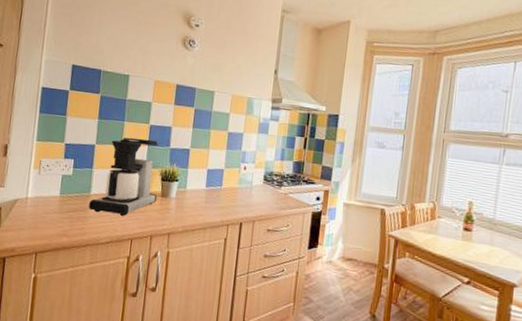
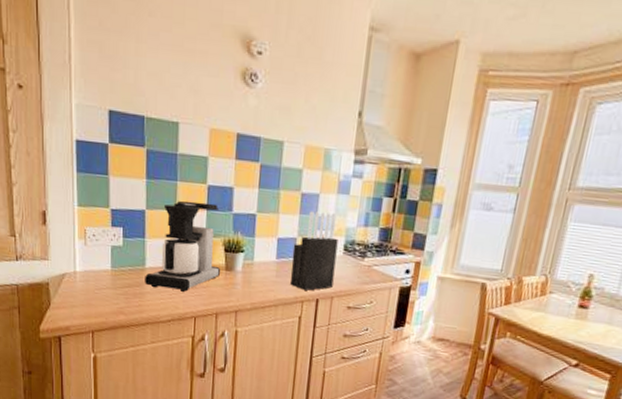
knife block: none [218,147,259,215] -> present [290,211,338,291]

